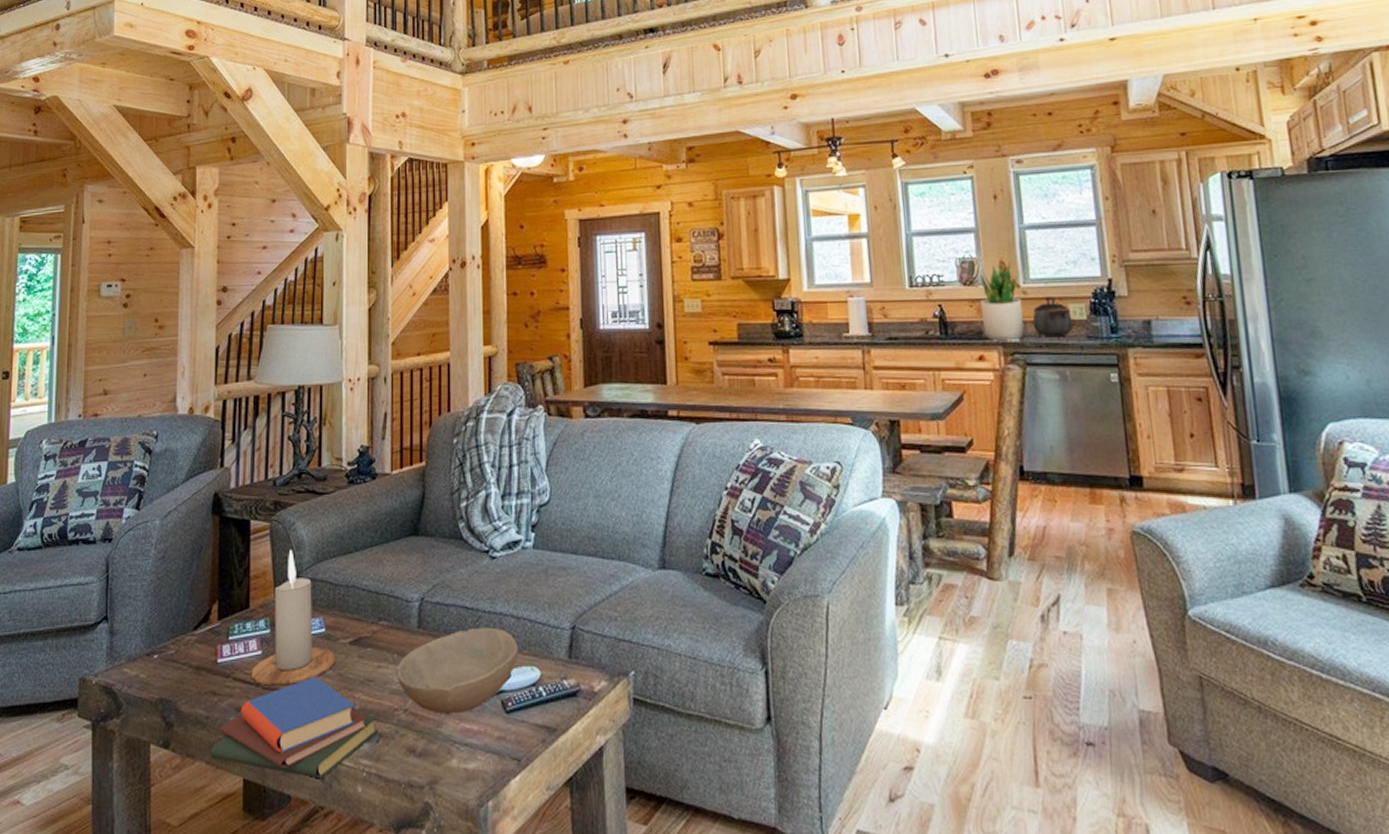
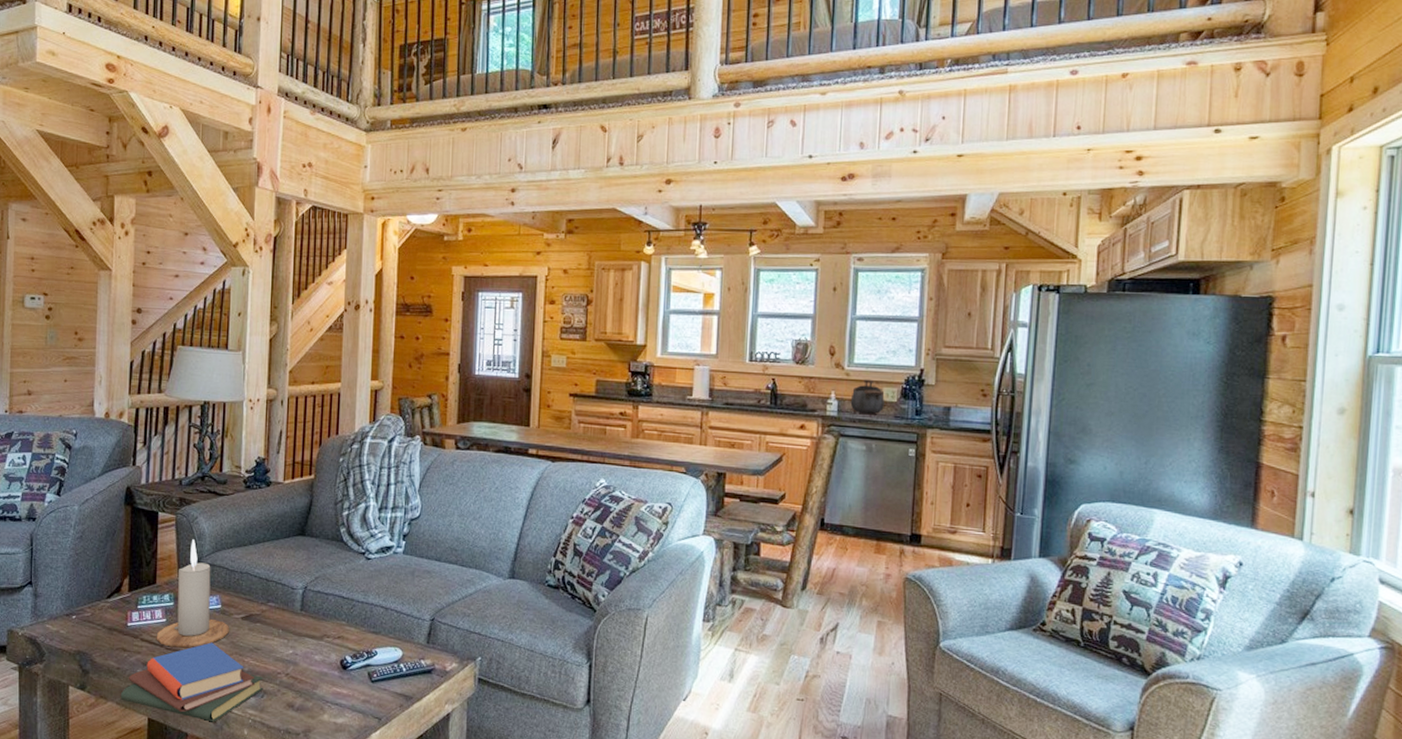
bowl: present [397,627,518,714] -> none [281,613,385,680]
planter: present [980,262,1024,341] -> none [807,346,844,415]

